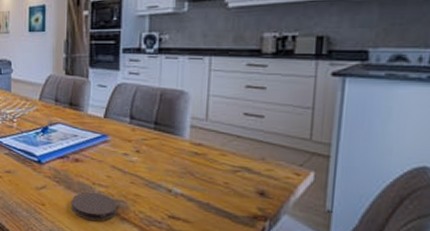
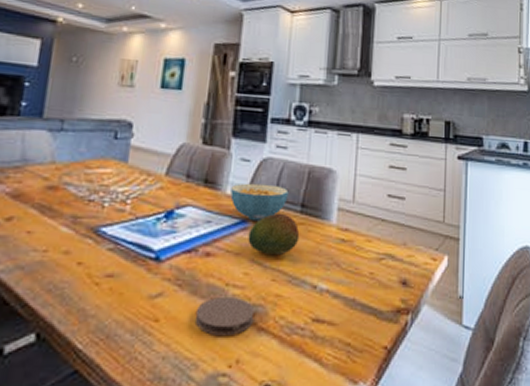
cereal bowl: none [90,105,142,136] -> present [230,183,289,222]
fruit: none [108,129,154,163] -> present [248,213,300,254]

